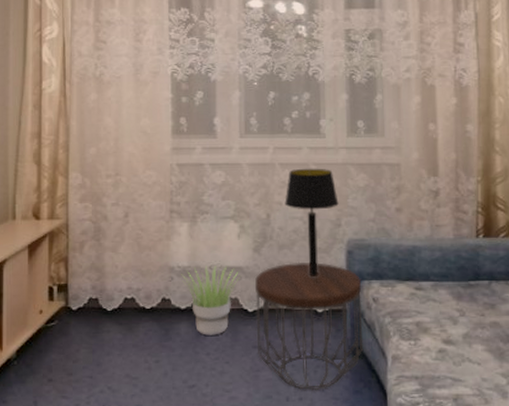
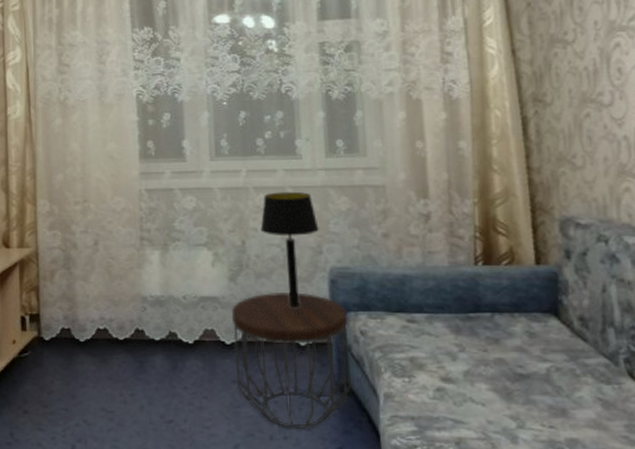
potted plant: present [181,266,238,335] -> none [154,295,214,369]

